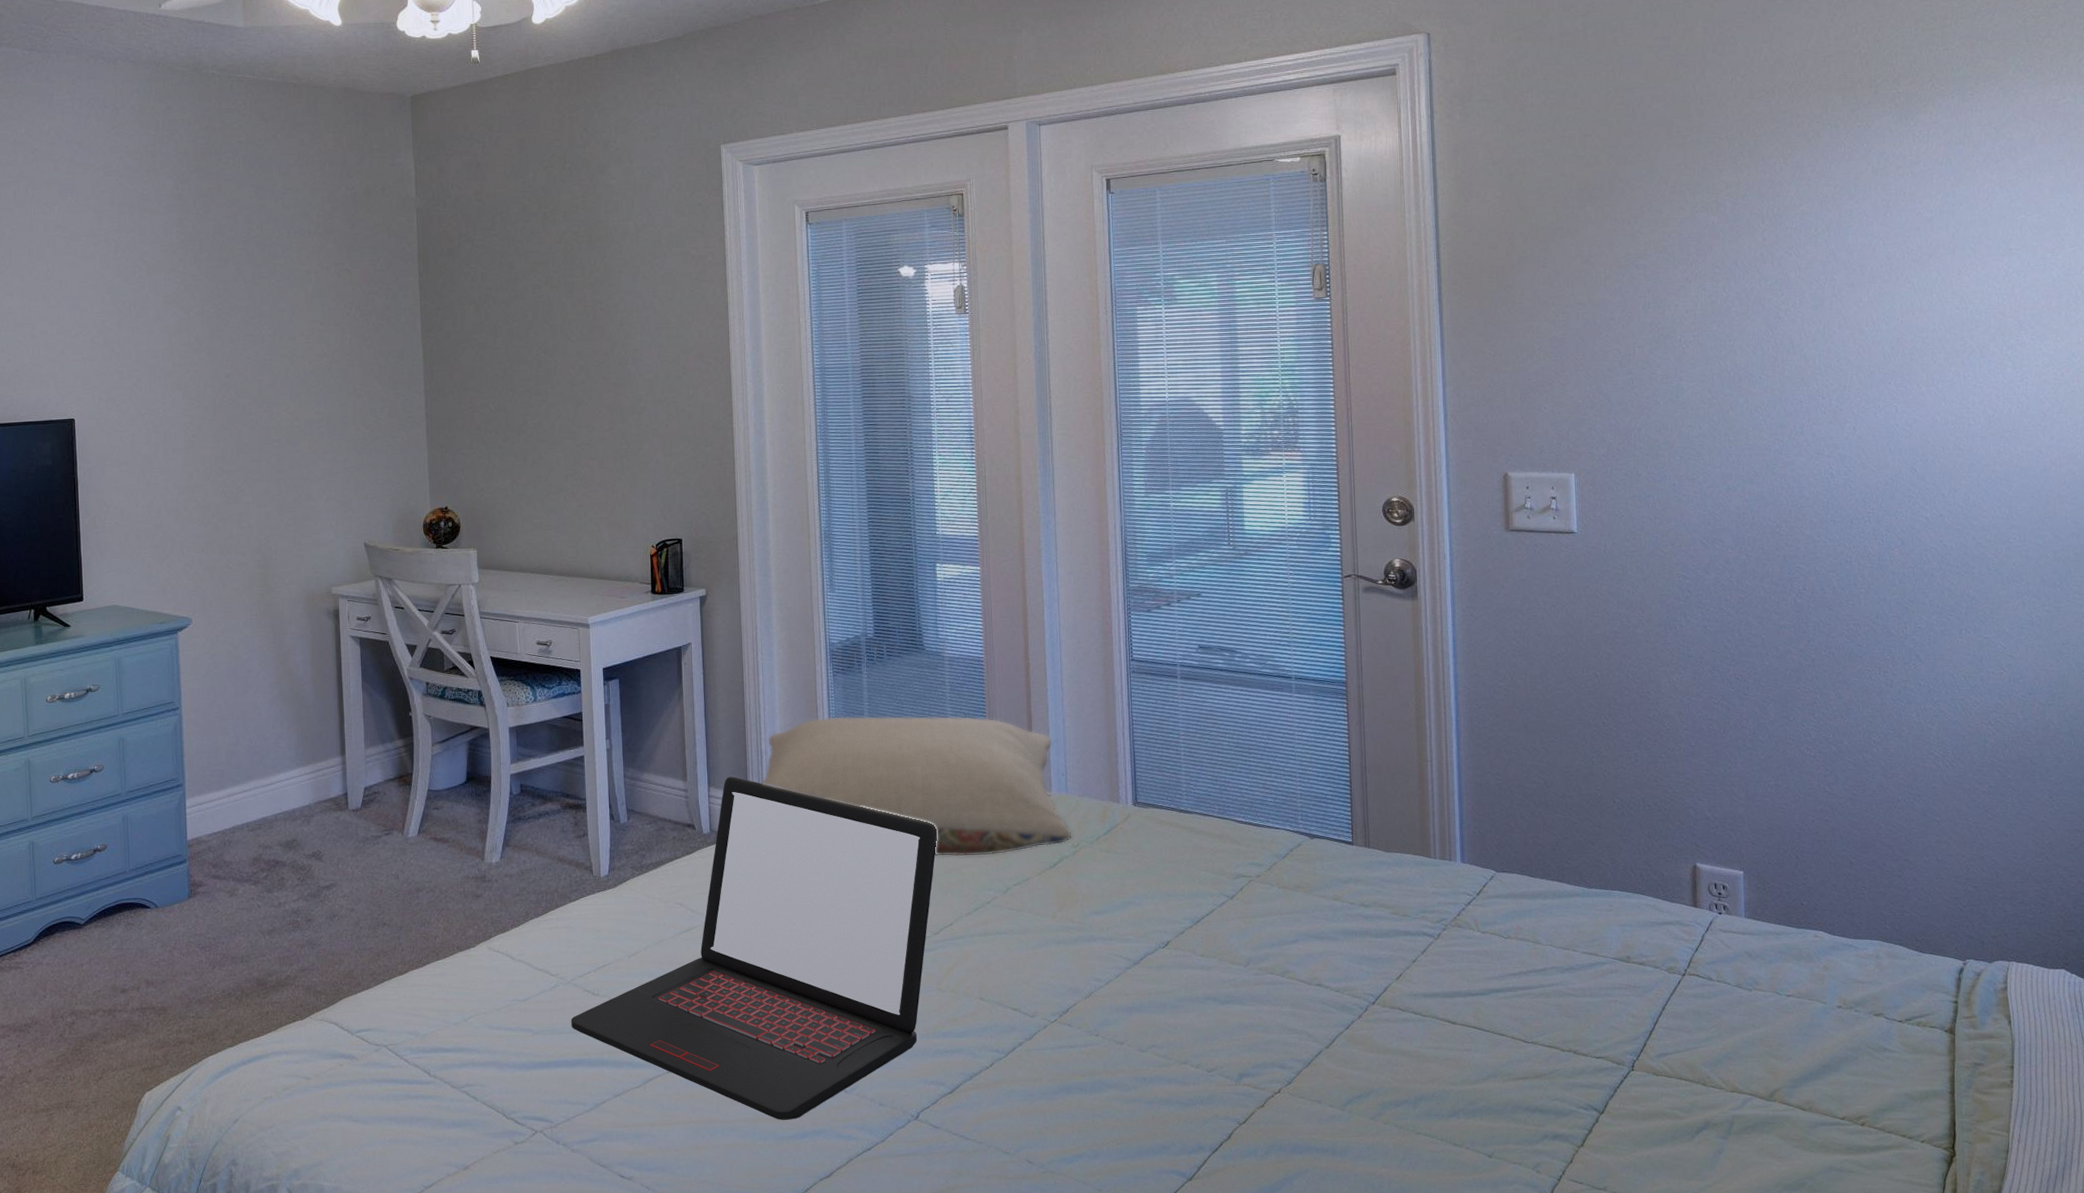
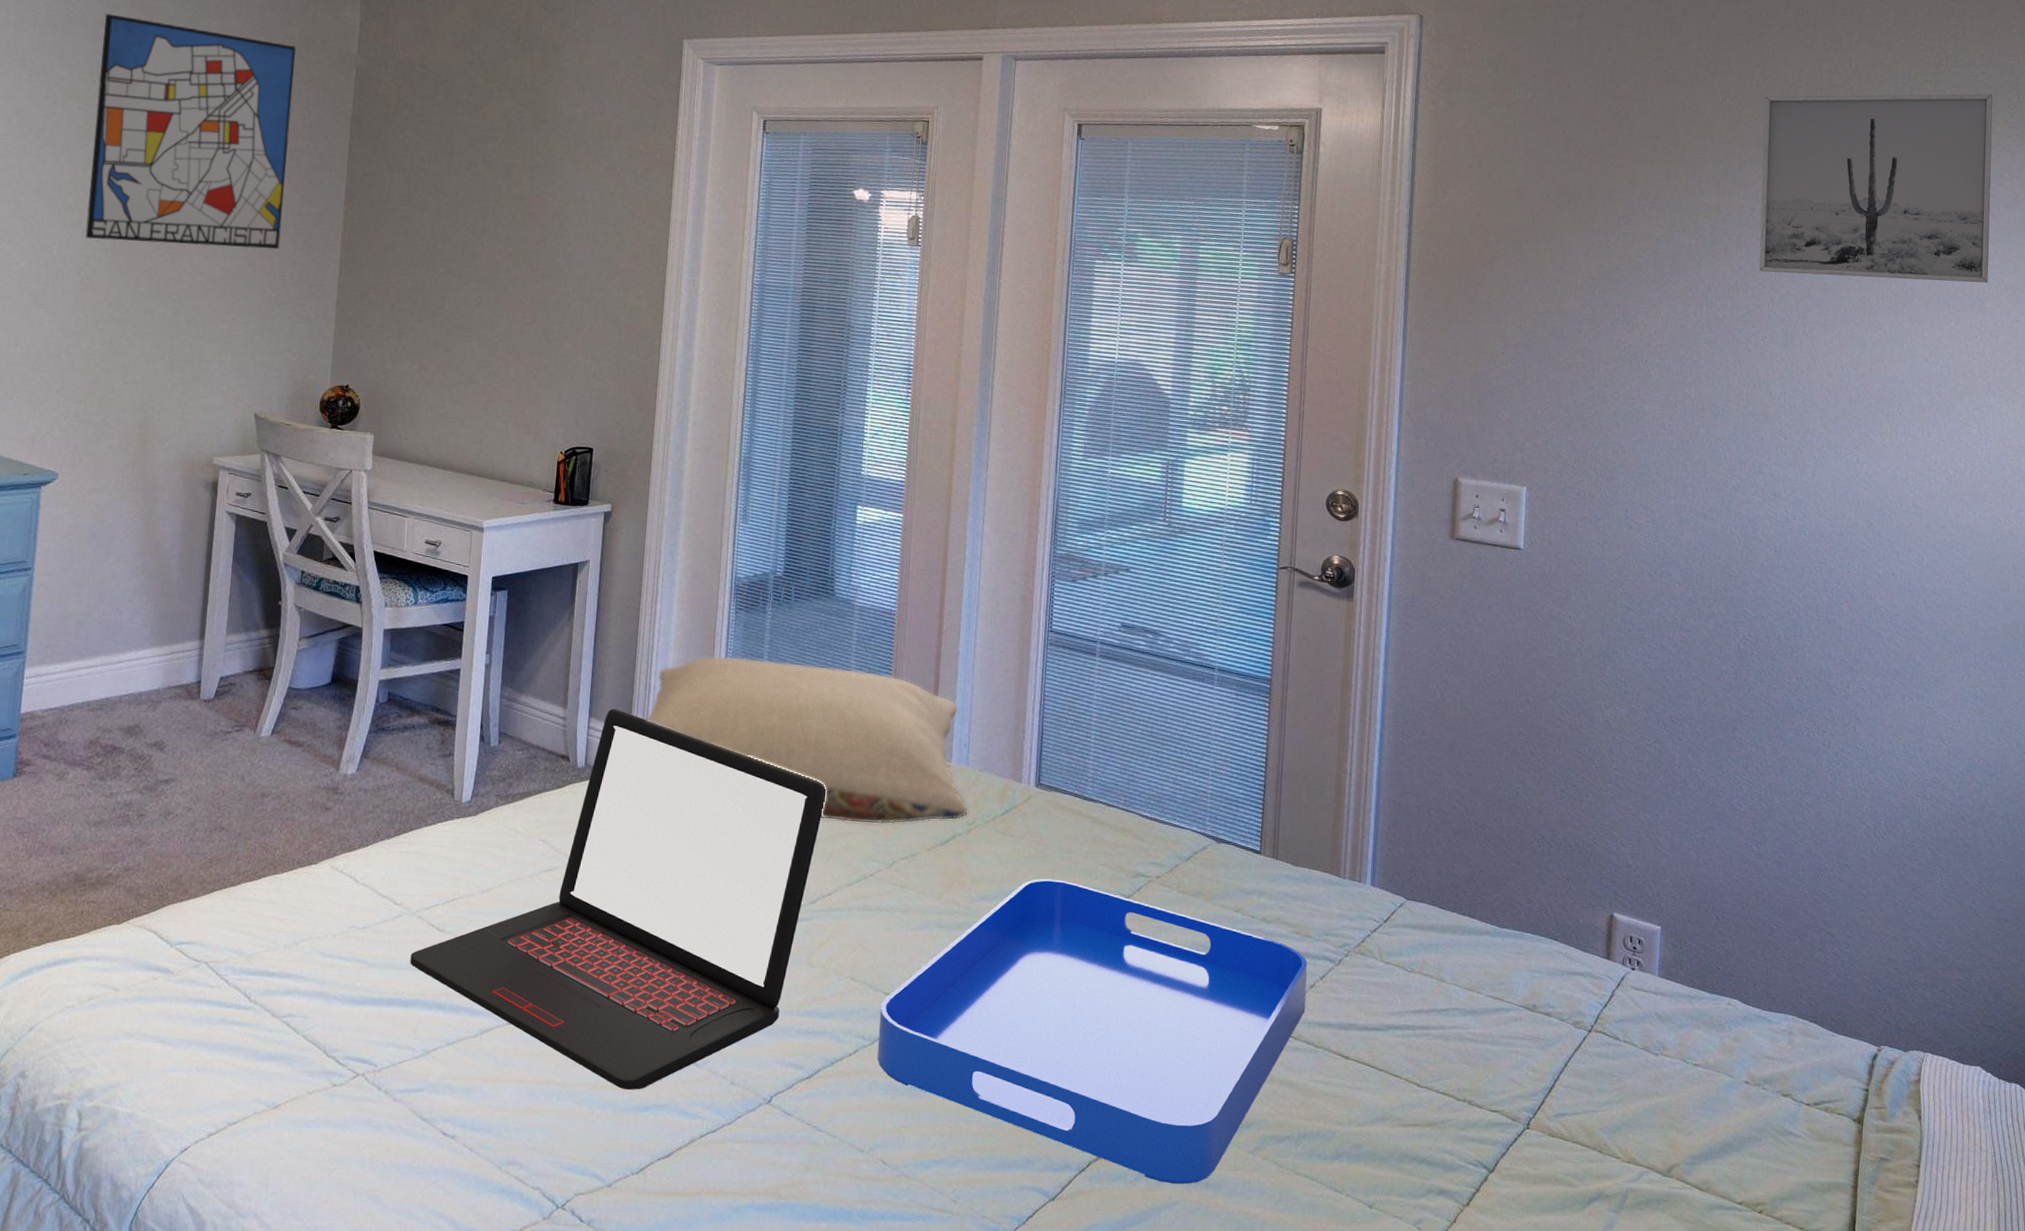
wall art: none [177,187,367,399] -> present [85,14,296,249]
serving tray: none [1010,888,1410,1154] -> present [877,879,1308,1184]
wall art: none [1775,40,2012,241] -> present [1759,94,1993,283]

